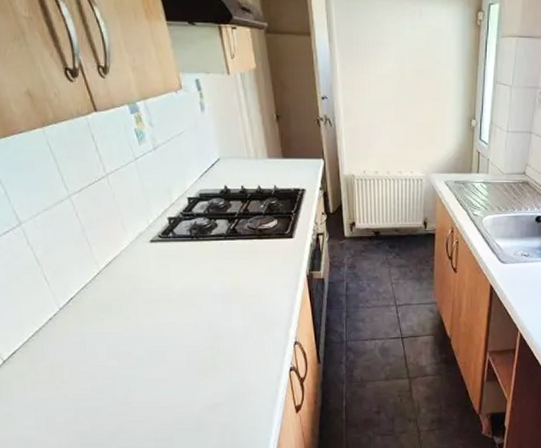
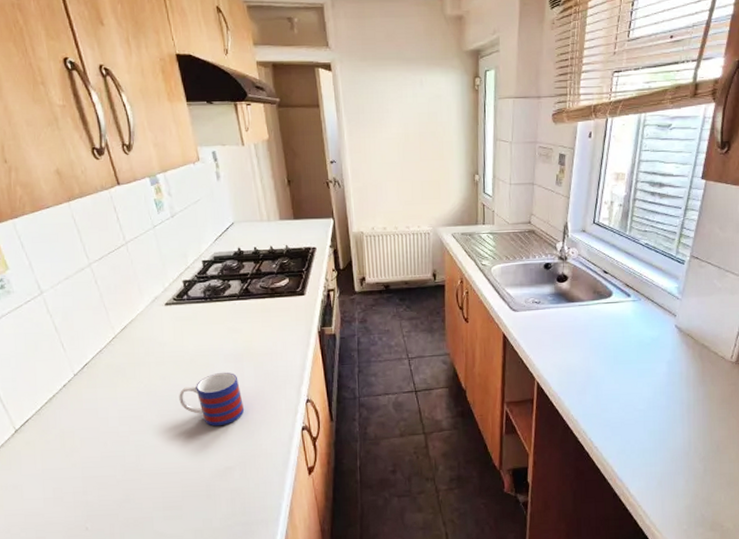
mug: none [167,311,233,364] -> present [179,372,245,427]

